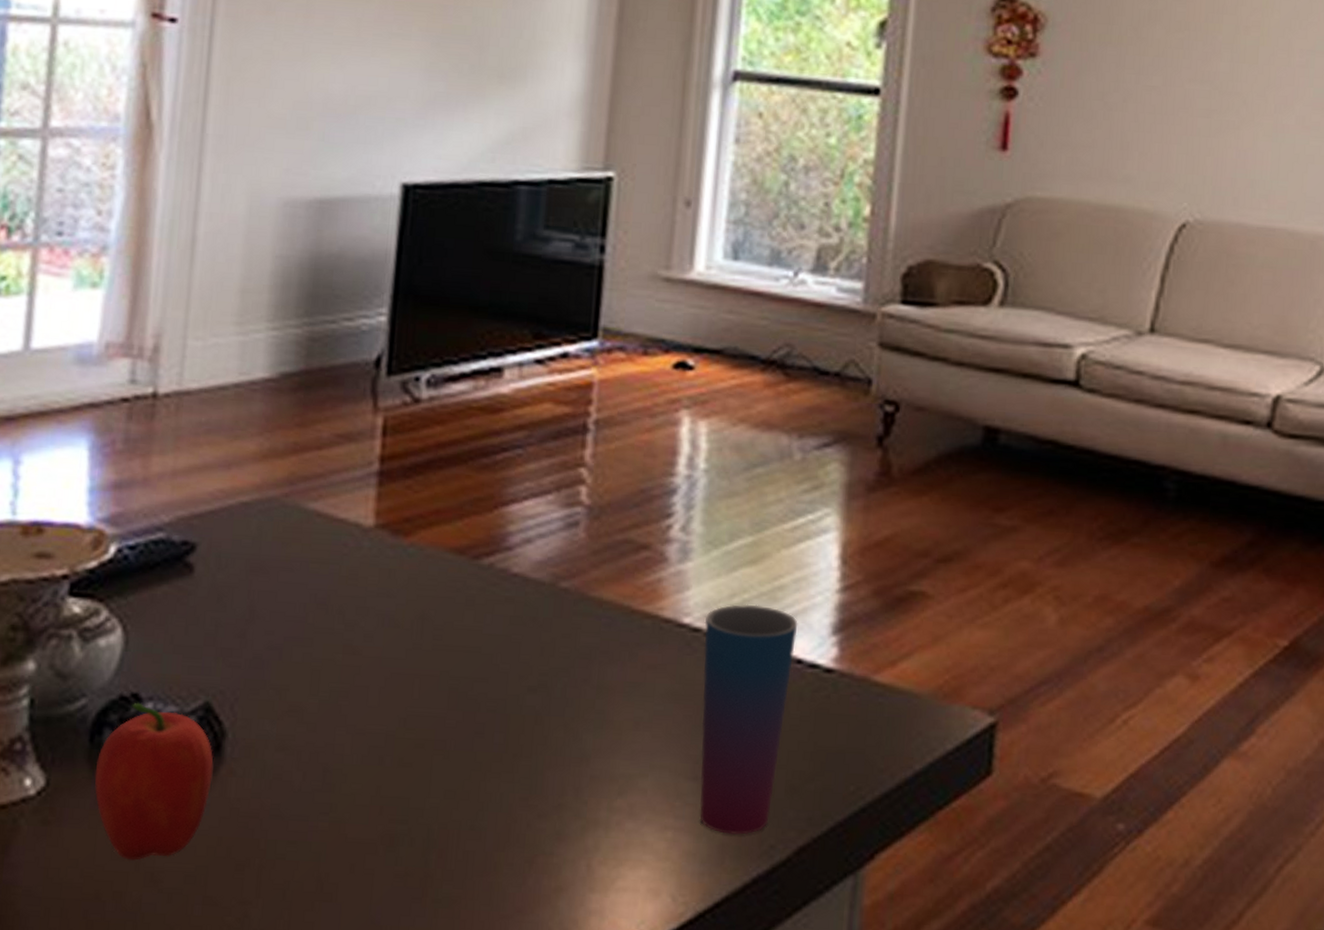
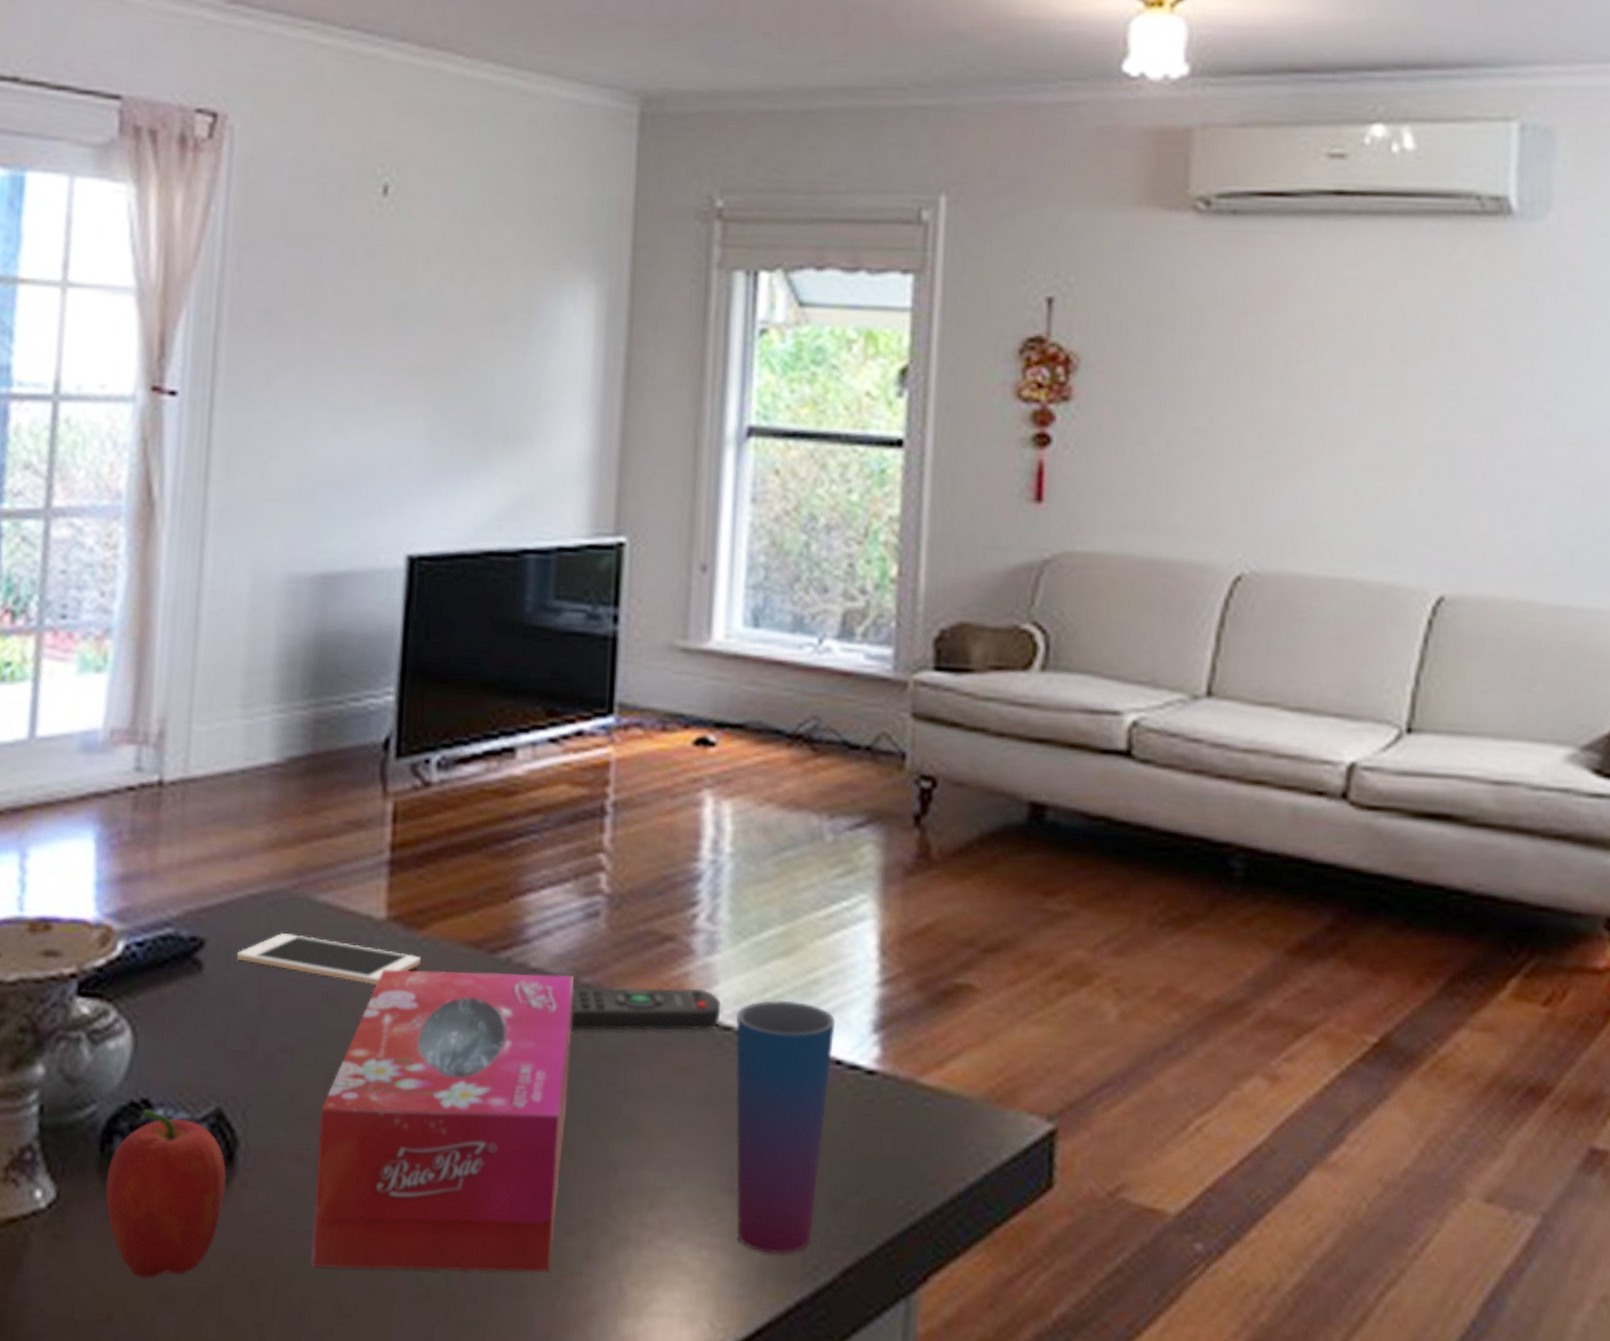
cell phone: none [228,538,407,588] -> present [237,932,421,985]
tissue box: none [294,573,553,853] -> present [311,969,574,1273]
remote control: none [548,591,692,632] -> present [570,987,721,1031]

